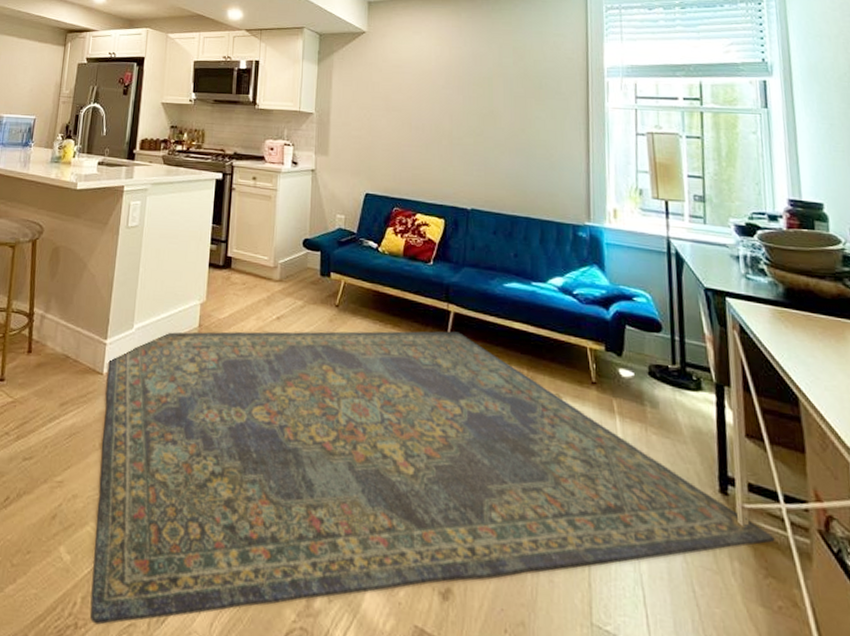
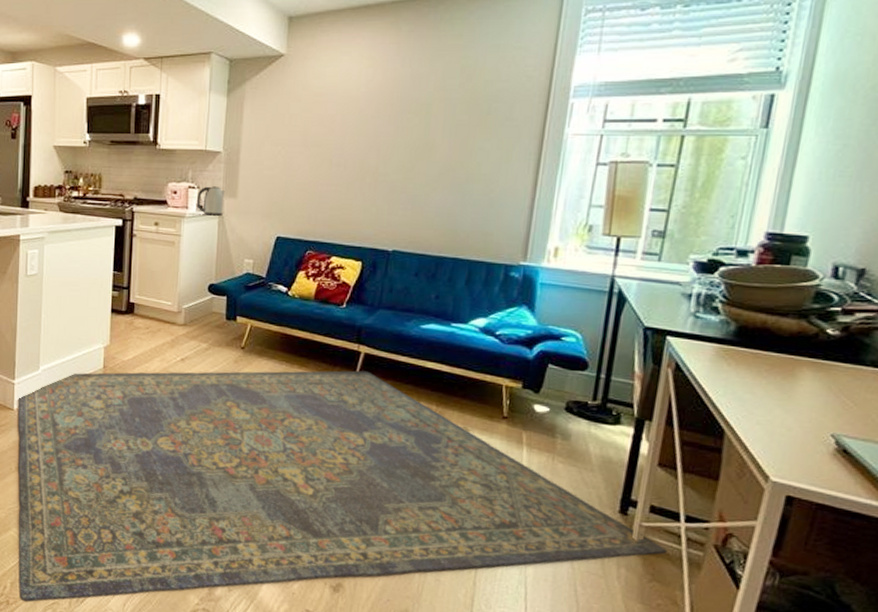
kettle: none [292,144,317,172] -> present [197,186,225,216]

